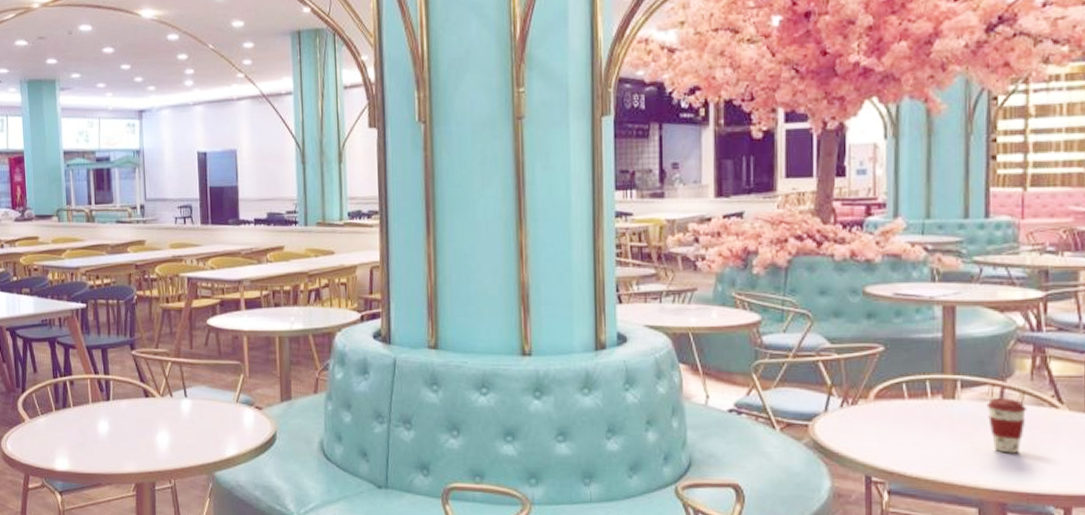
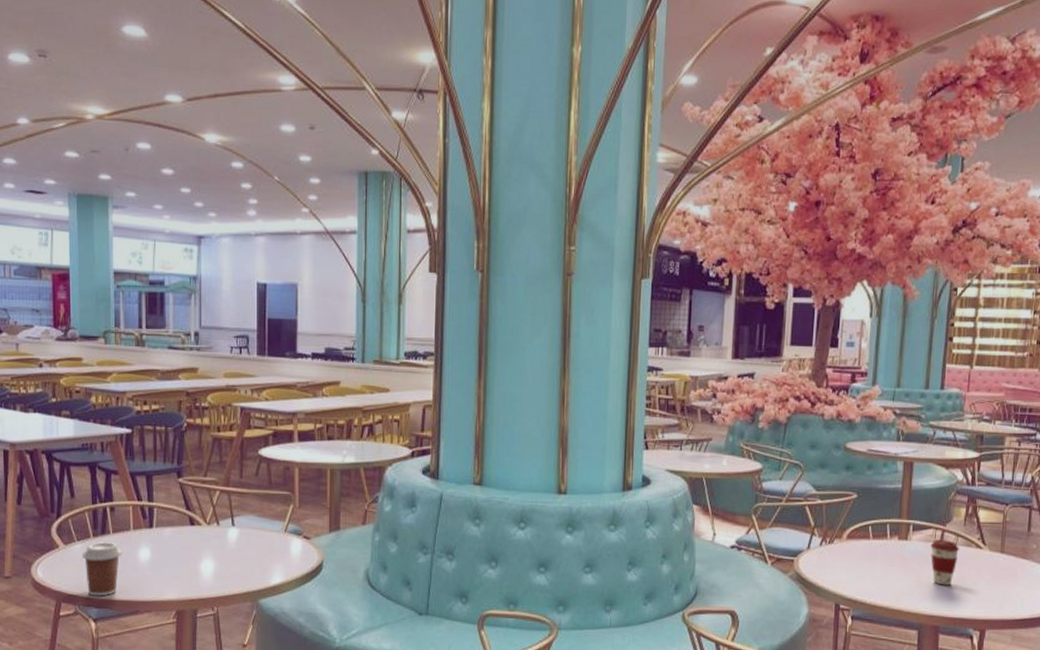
coffee cup: none [46,416,83,469] -> present [82,542,122,596]

